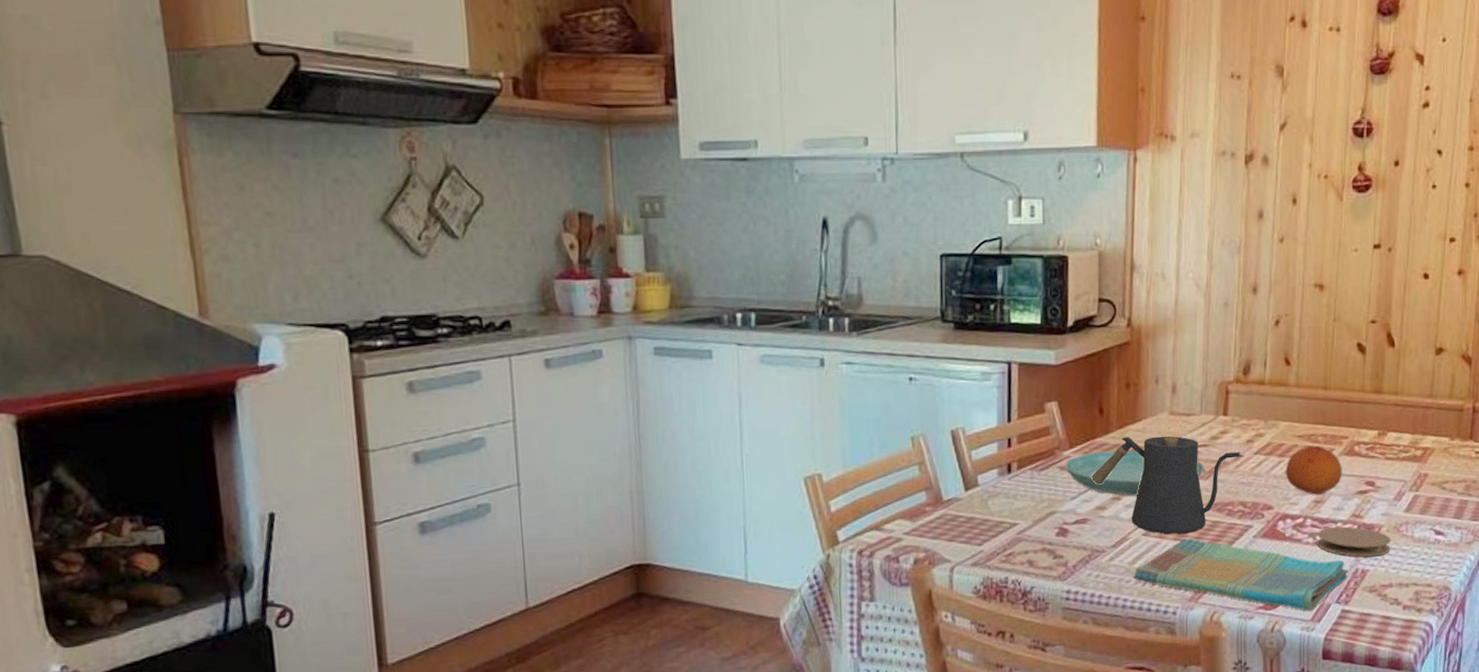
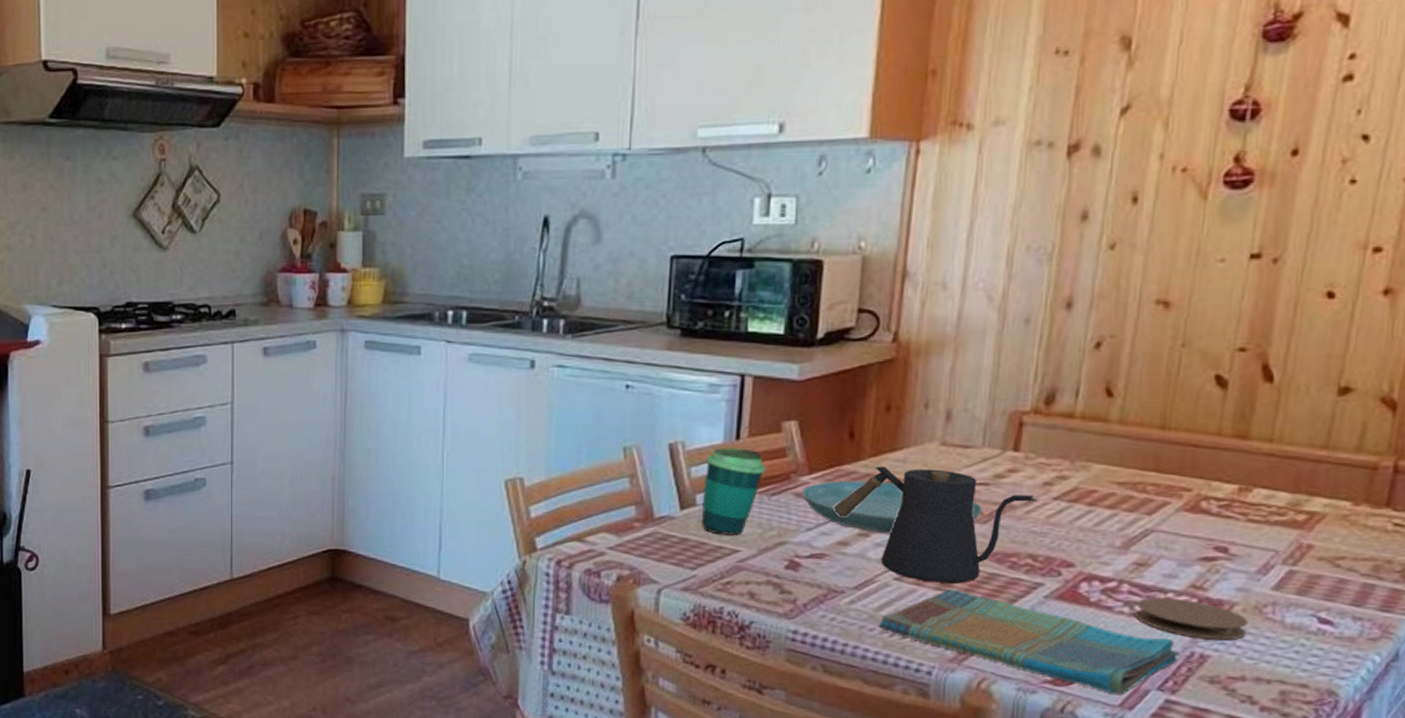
cup: none [983,429,1034,511] -> present [701,448,766,535]
fruit: present [1285,445,1342,495] -> none [1095,495,1180,556]

